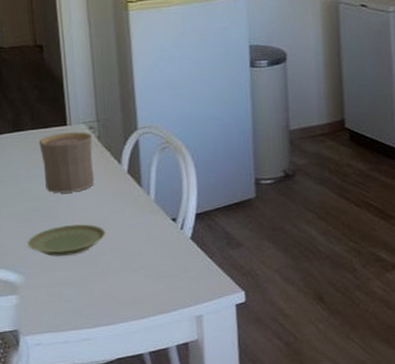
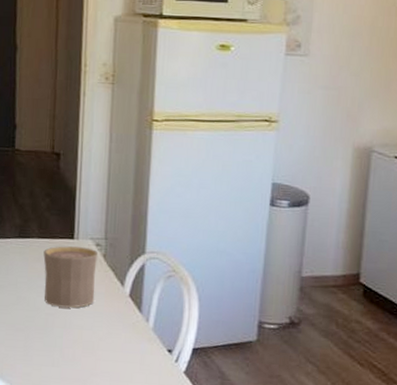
plate: present [27,224,106,257] -> none [18,340,99,372]

